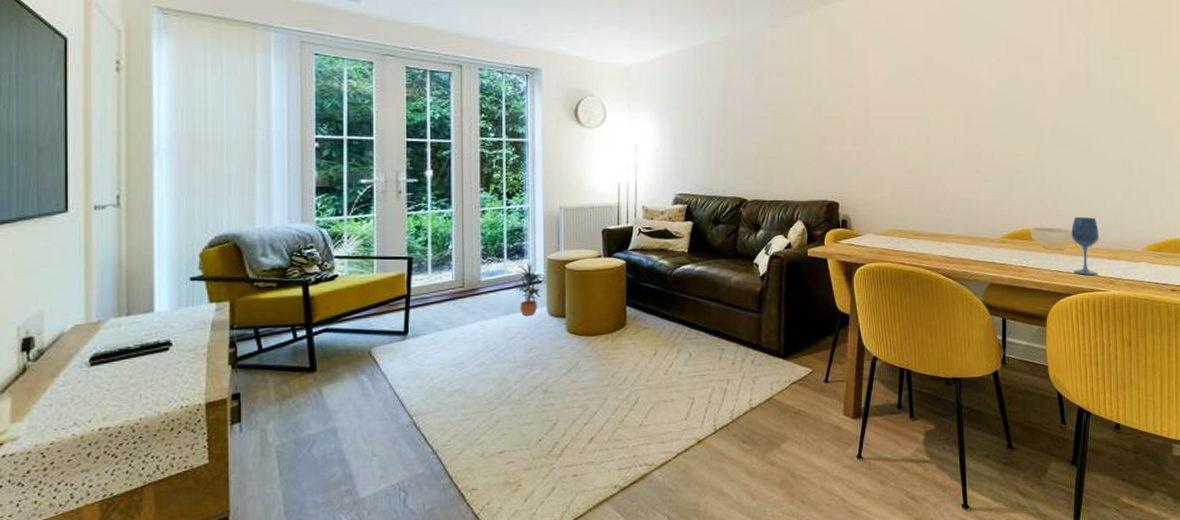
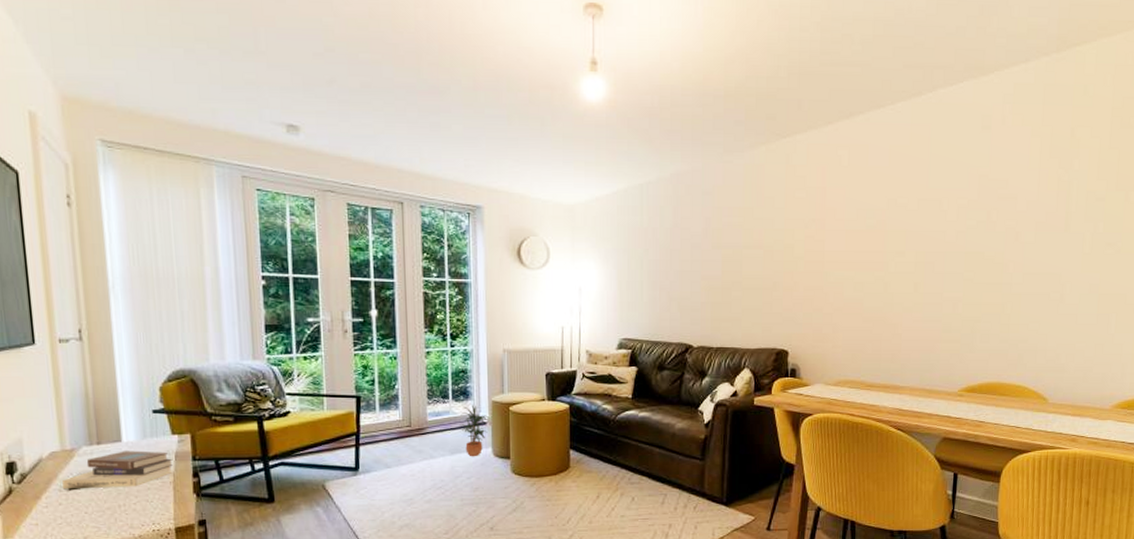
books: none [84,321,208,366] -> present [62,451,173,490]
bowl: present [1030,227,1075,250] -> none [989,381,1038,405]
wineglass: present [1071,216,1099,276] -> none [1033,371,1065,433]

